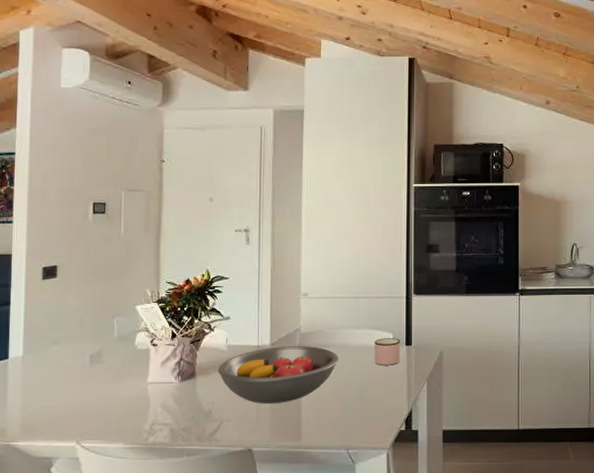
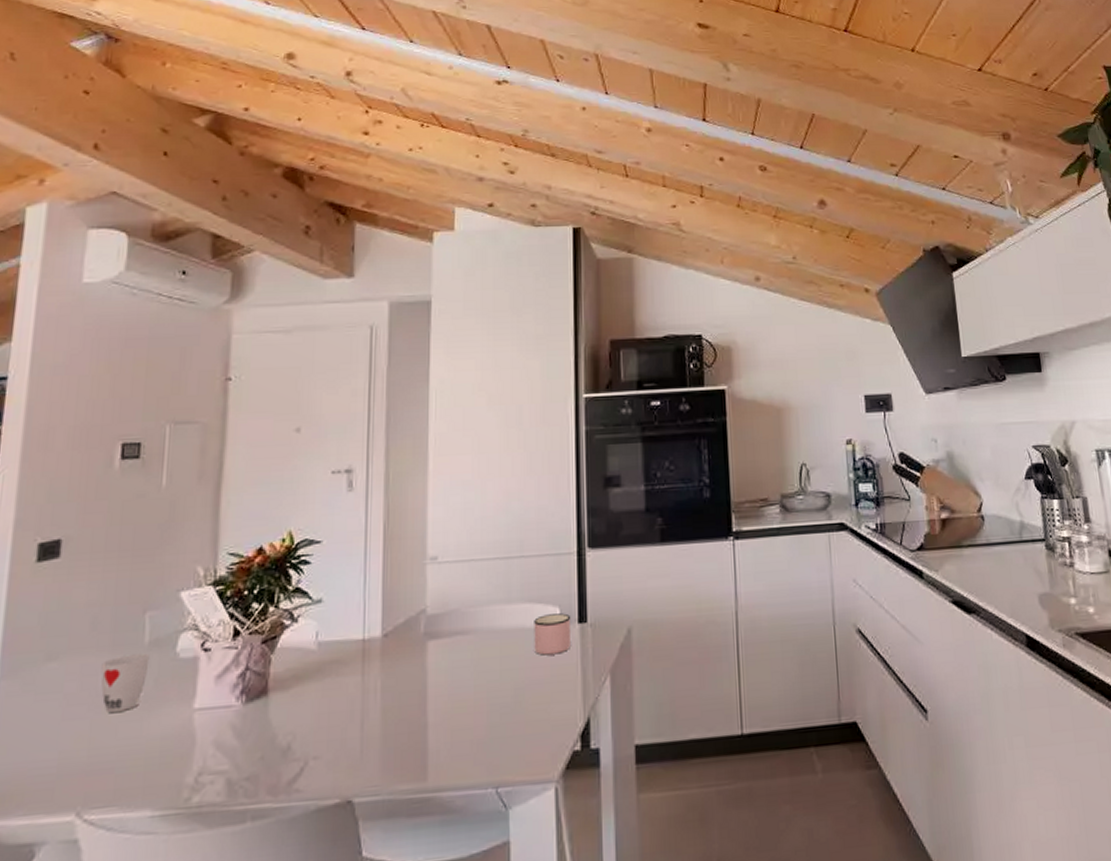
cup: none [87,344,118,381] -> present [100,653,150,714]
fruit bowl: present [217,345,338,404] -> none [302,634,482,728]

